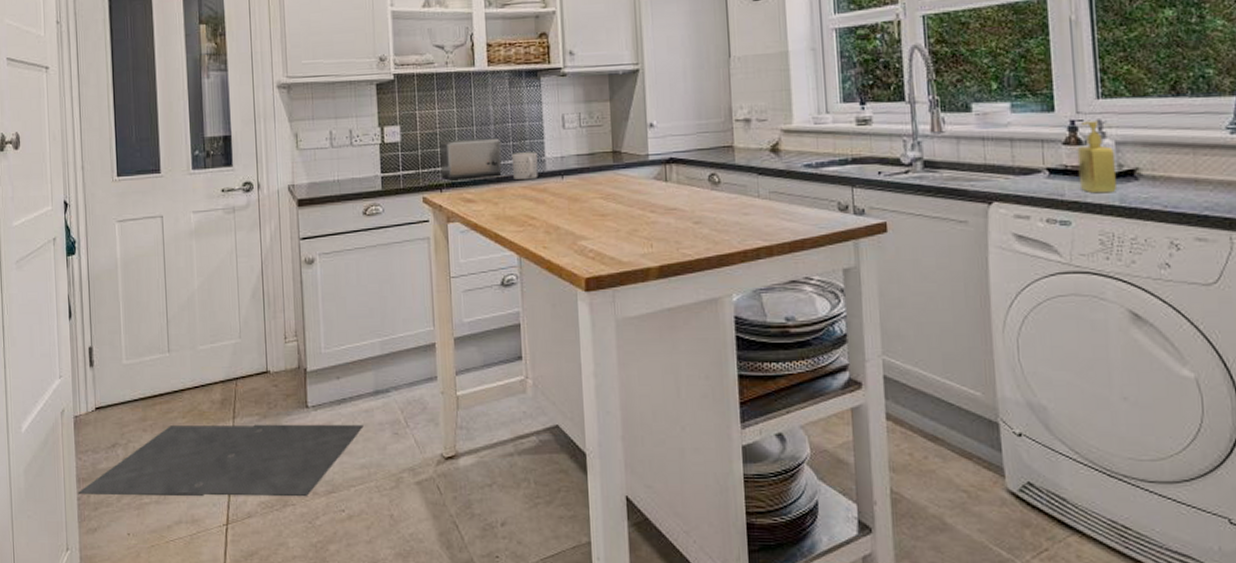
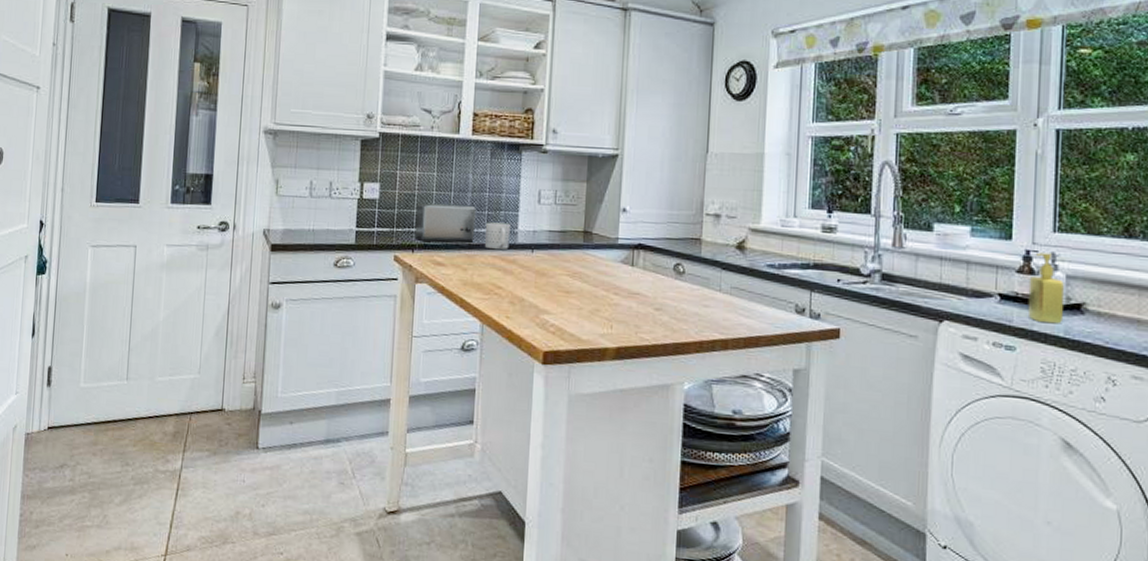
door mat: present [78,424,364,497] -> none [21,452,311,537]

